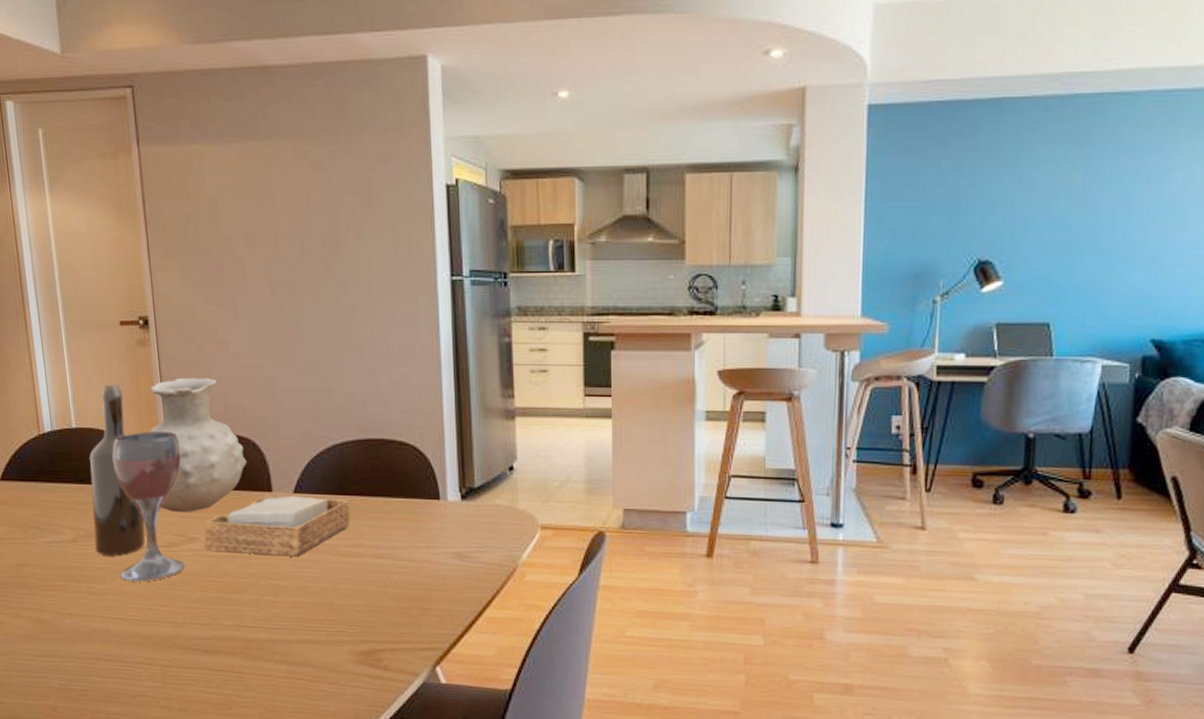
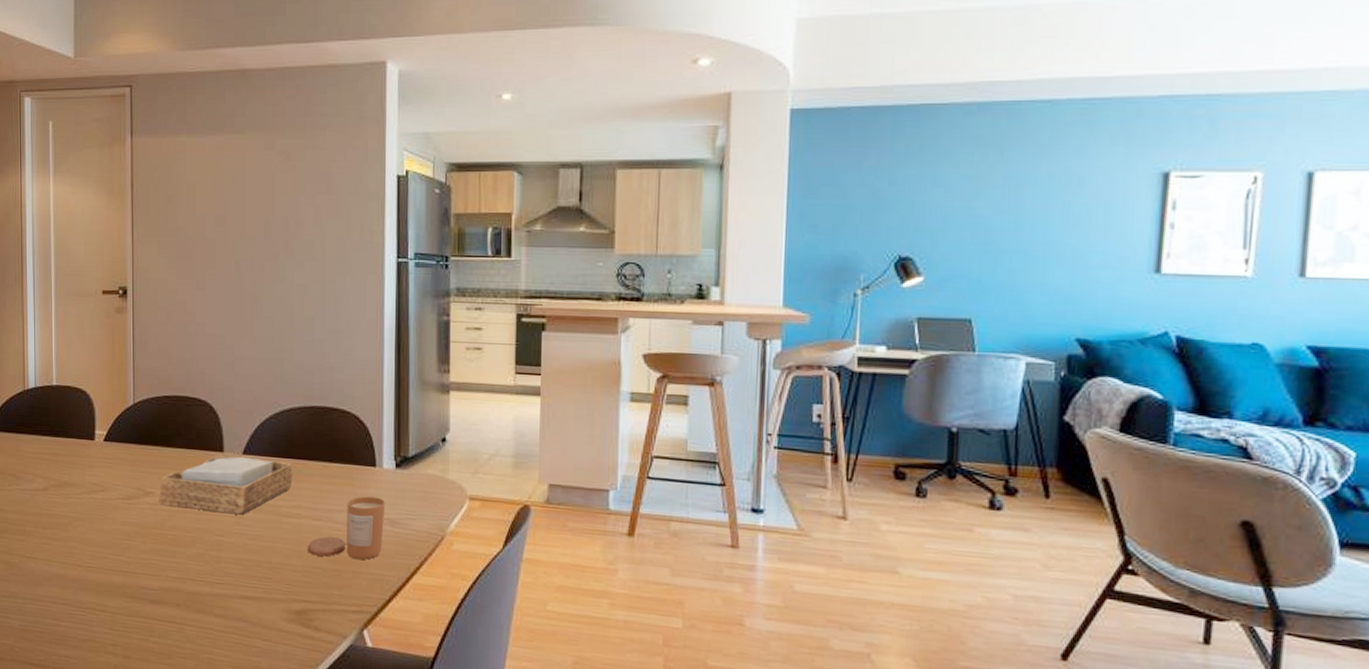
wine bottle: present [89,385,146,555] -> none [63,347,108,505]
cup: present [112,431,186,582] -> none [82,391,145,532]
vase: present [149,377,247,512] -> none [119,343,203,468]
candle: none [371,530,453,597] -> present [307,496,386,560]

